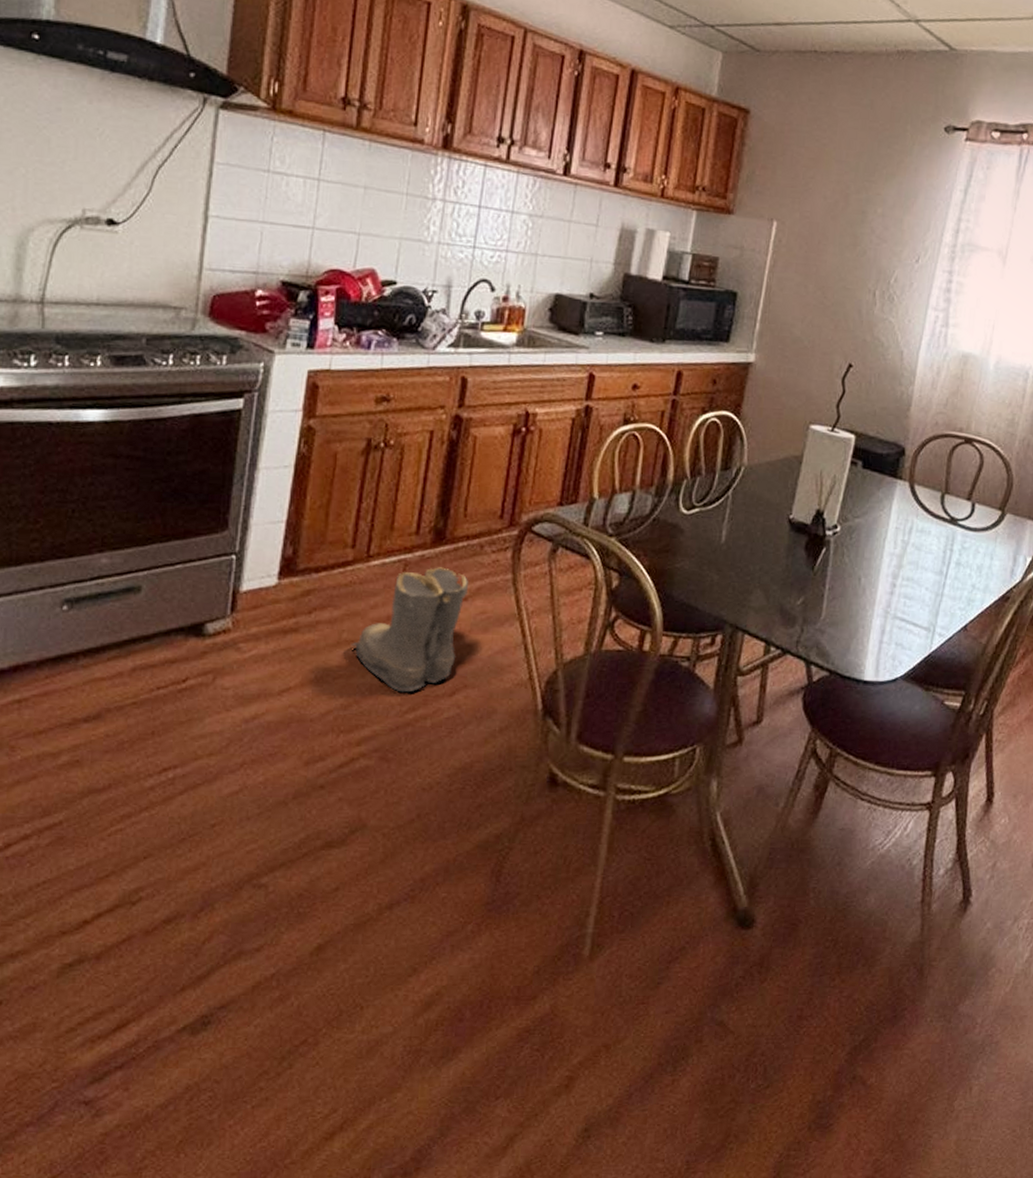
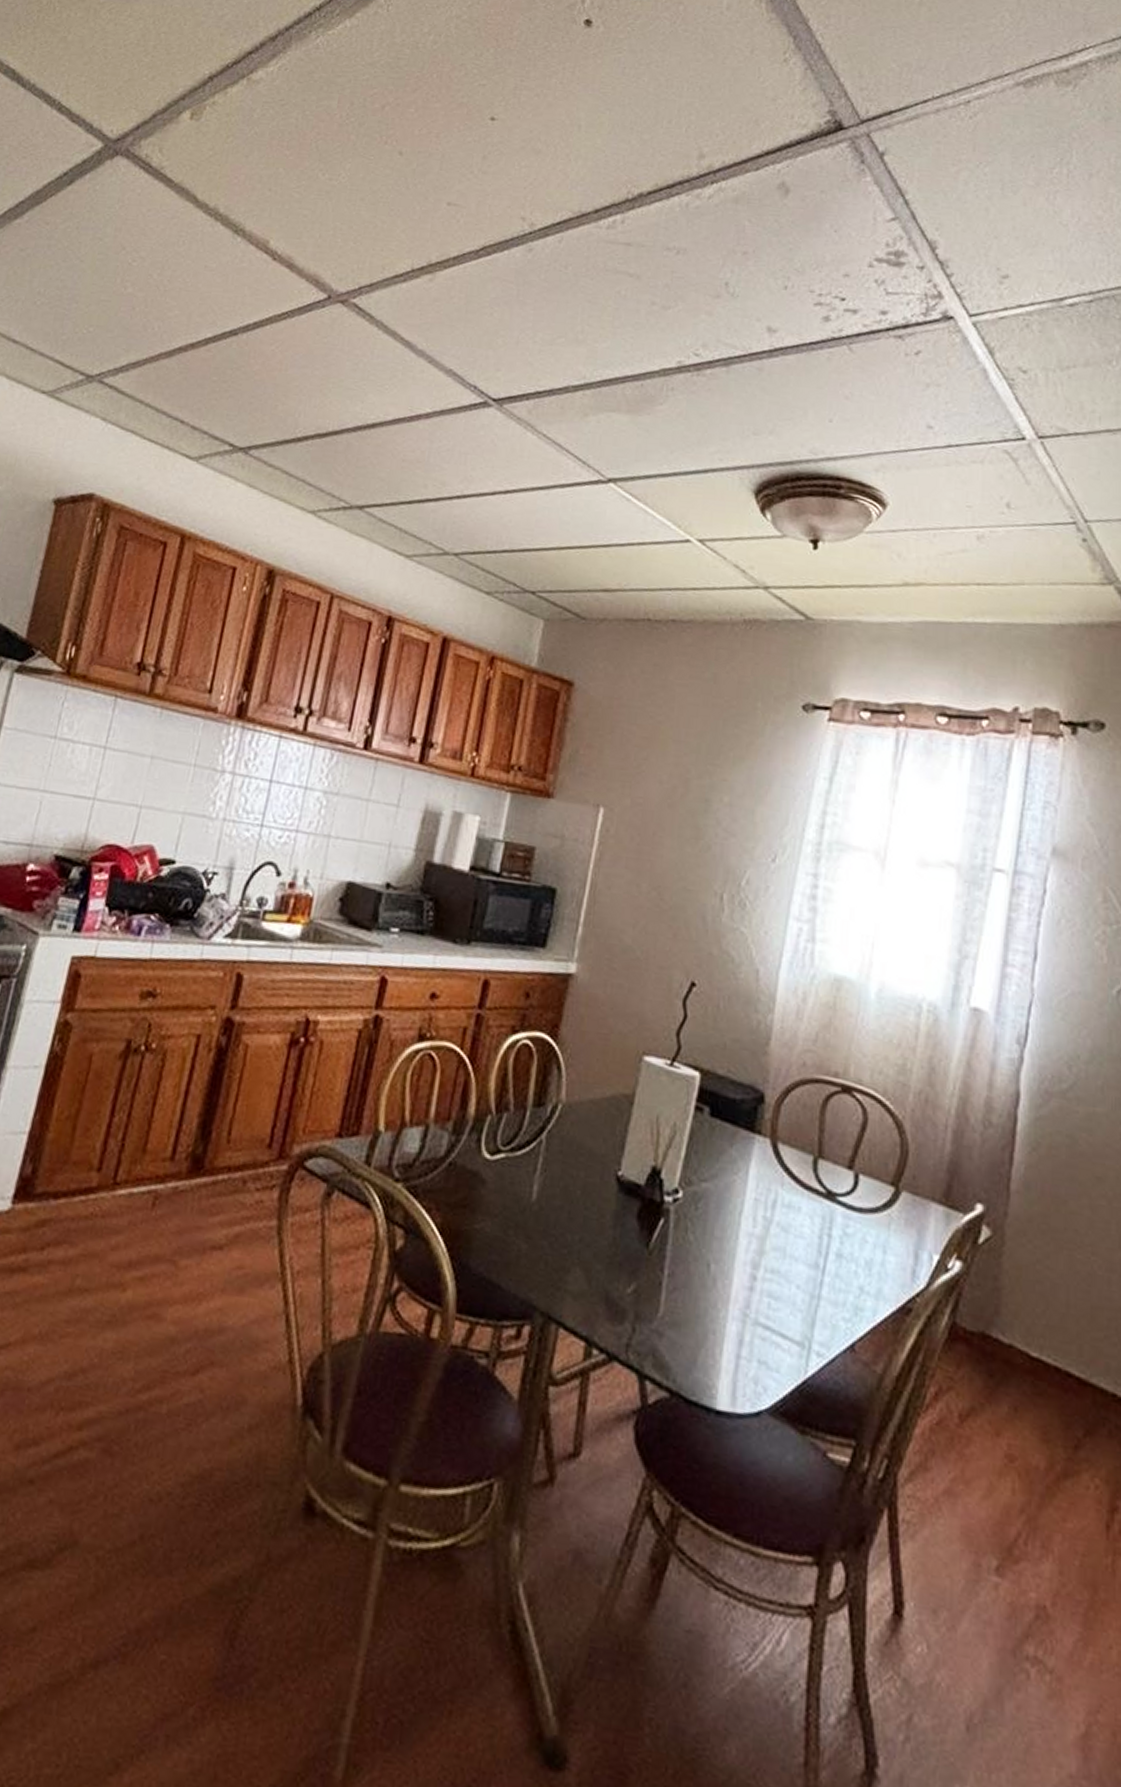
boots: present [351,567,469,693] -> none [84,1203,227,1365]

